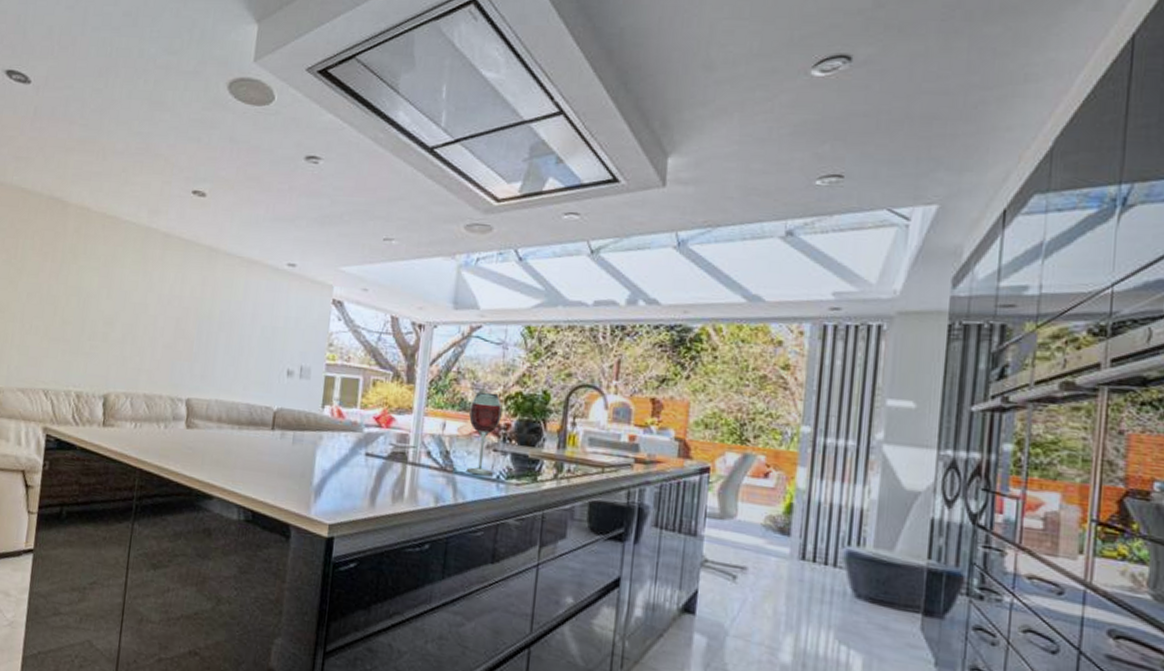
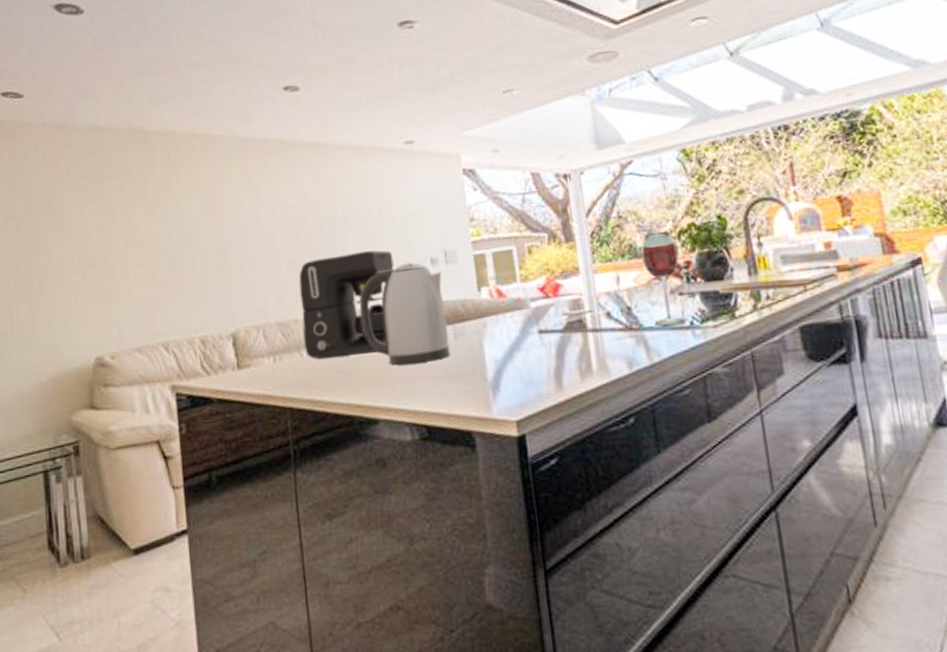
coffee maker: none [163,348,256,440] -> present [299,250,394,359]
kettle: none [215,369,295,458] -> present [359,262,451,365]

